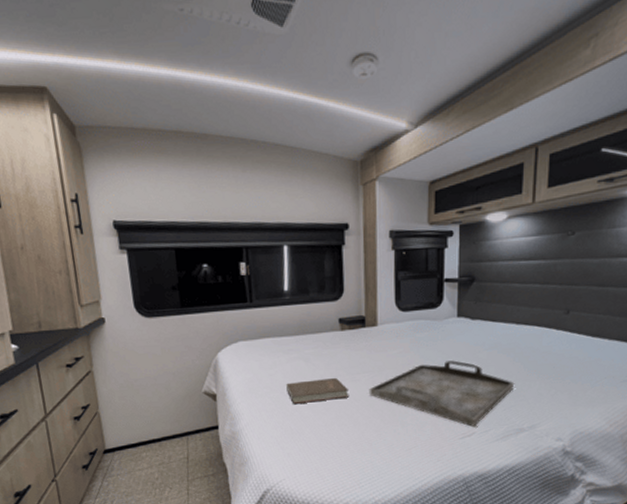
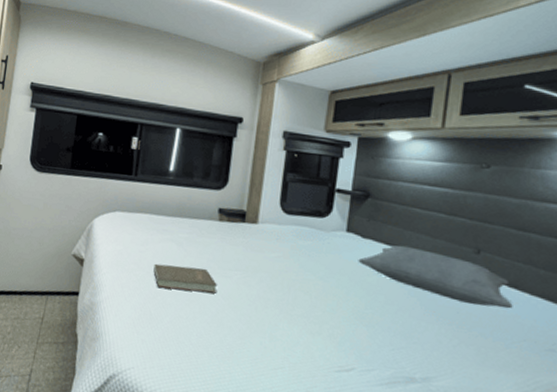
serving tray: present [369,360,514,428] -> none [239,274,407,362]
pillow: none [470,319,596,358] -> present [358,245,513,309]

